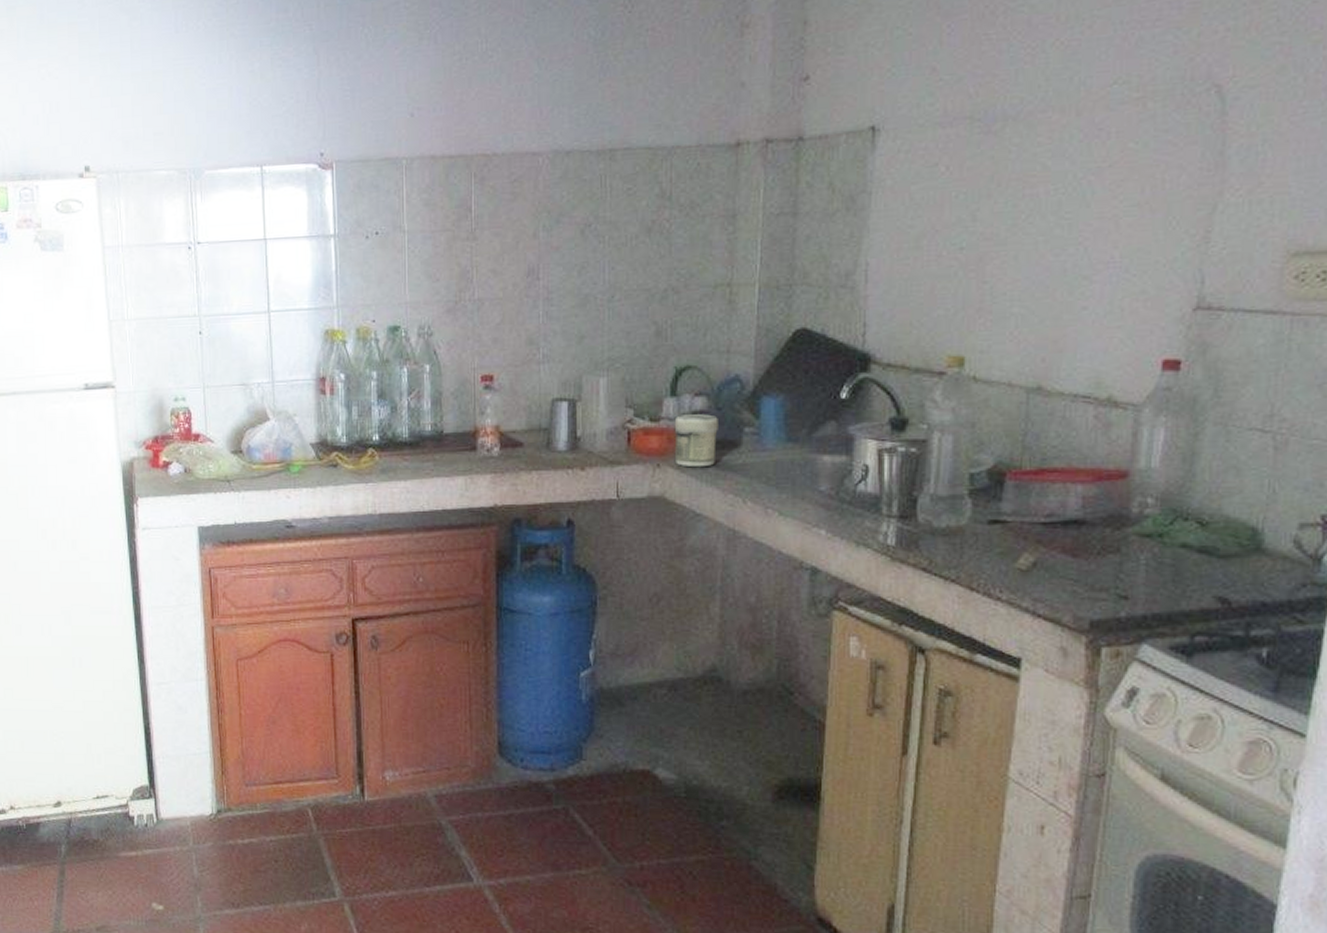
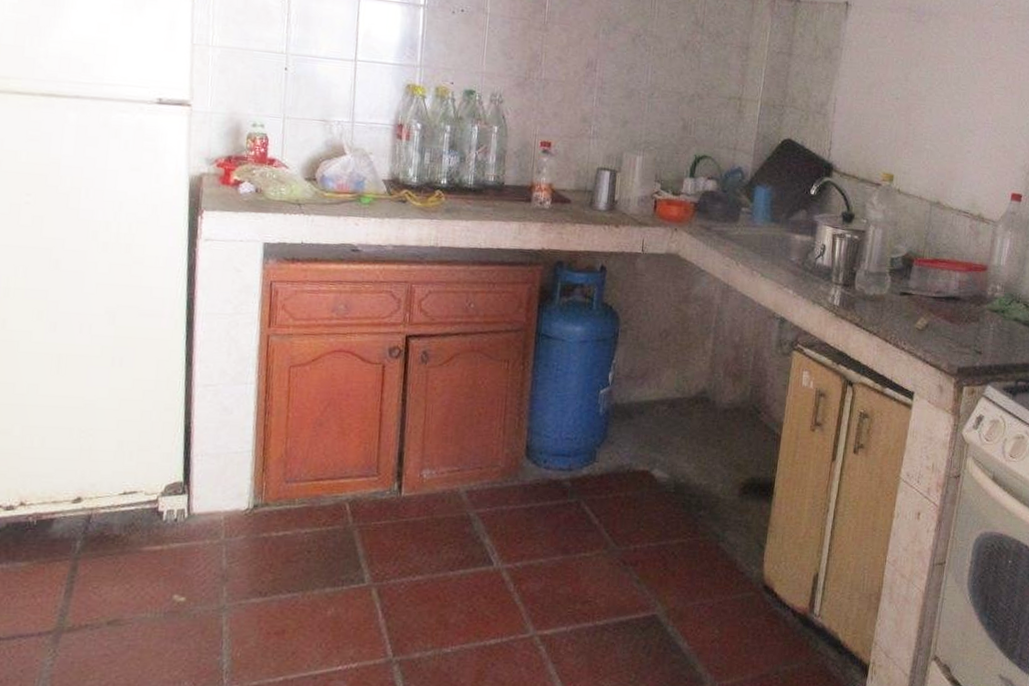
jar: present [674,414,718,468] -> none [689,192,724,235]

